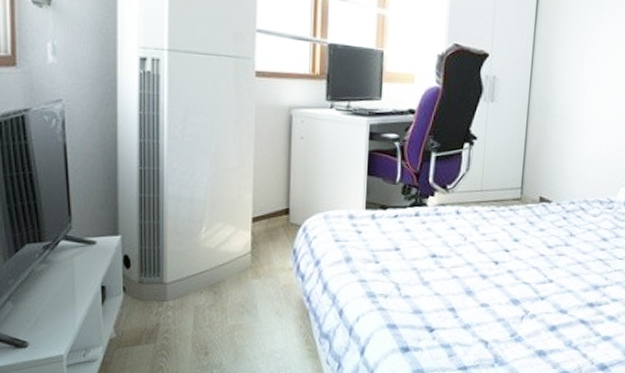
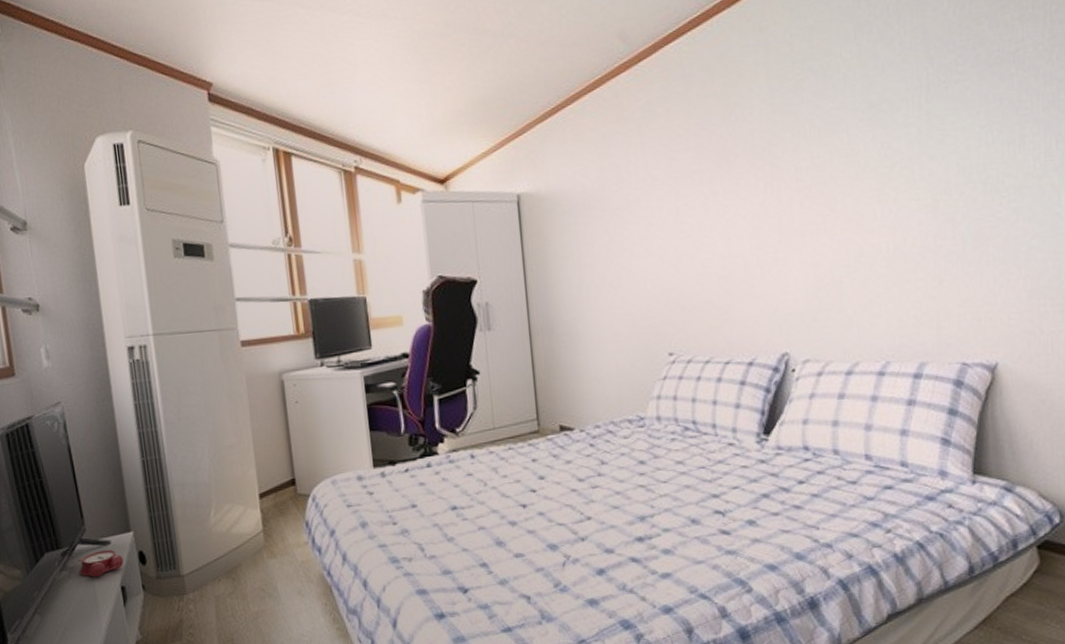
alarm clock: none [60,249,108,274] -> present [78,550,124,577]

